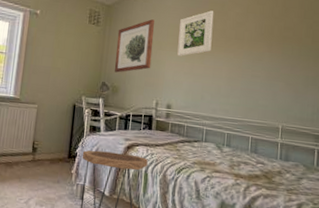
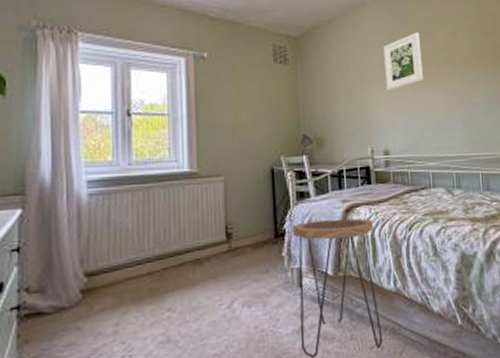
wall art: present [114,19,155,73] -> none [312,50,359,120]

